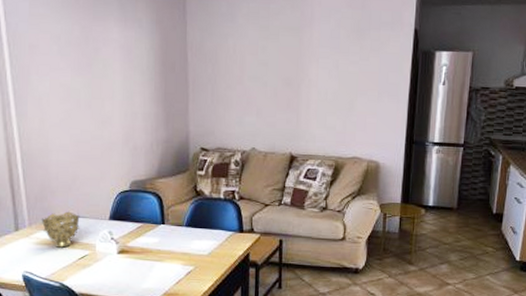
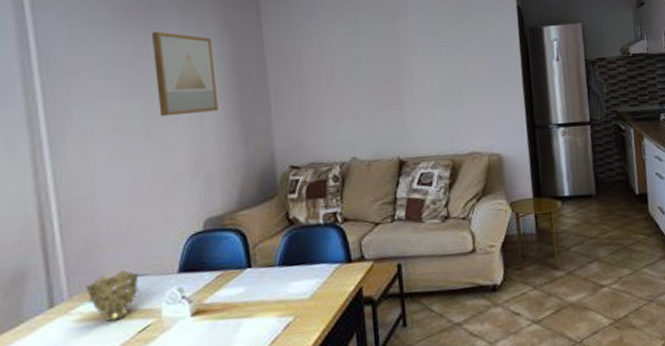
wall art: none [95,18,147,94] -> present [151,31,218,117]

